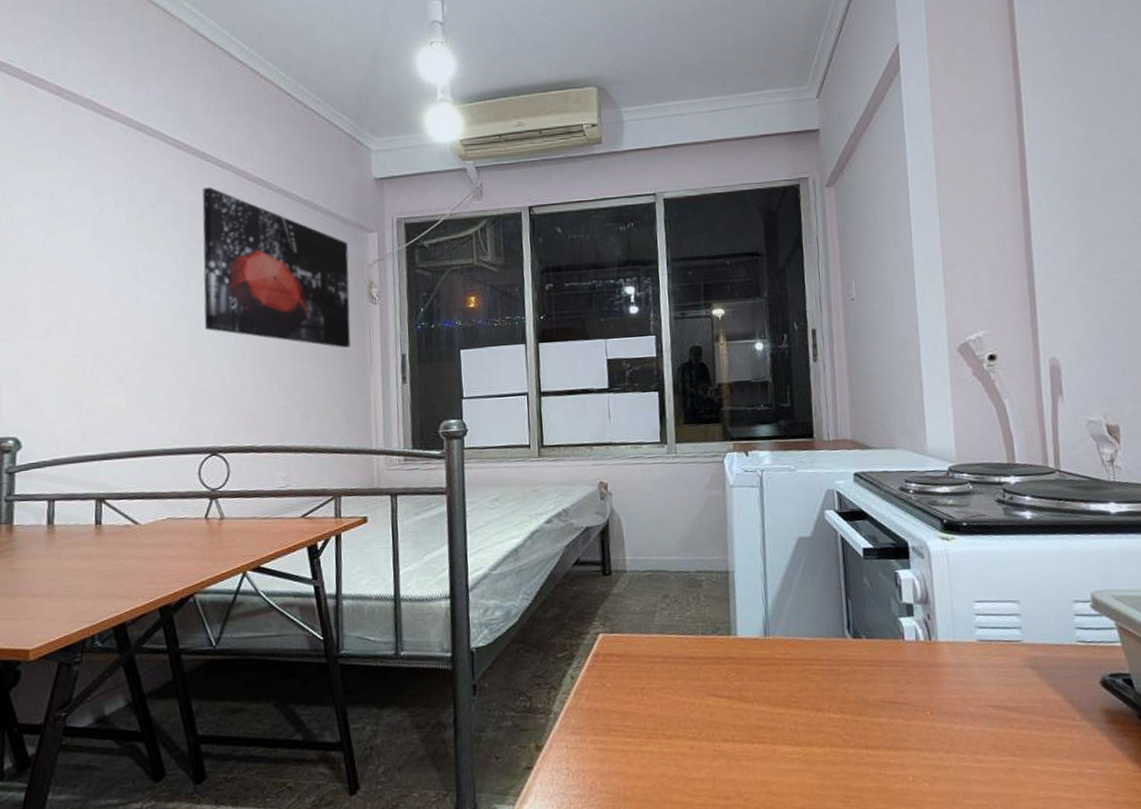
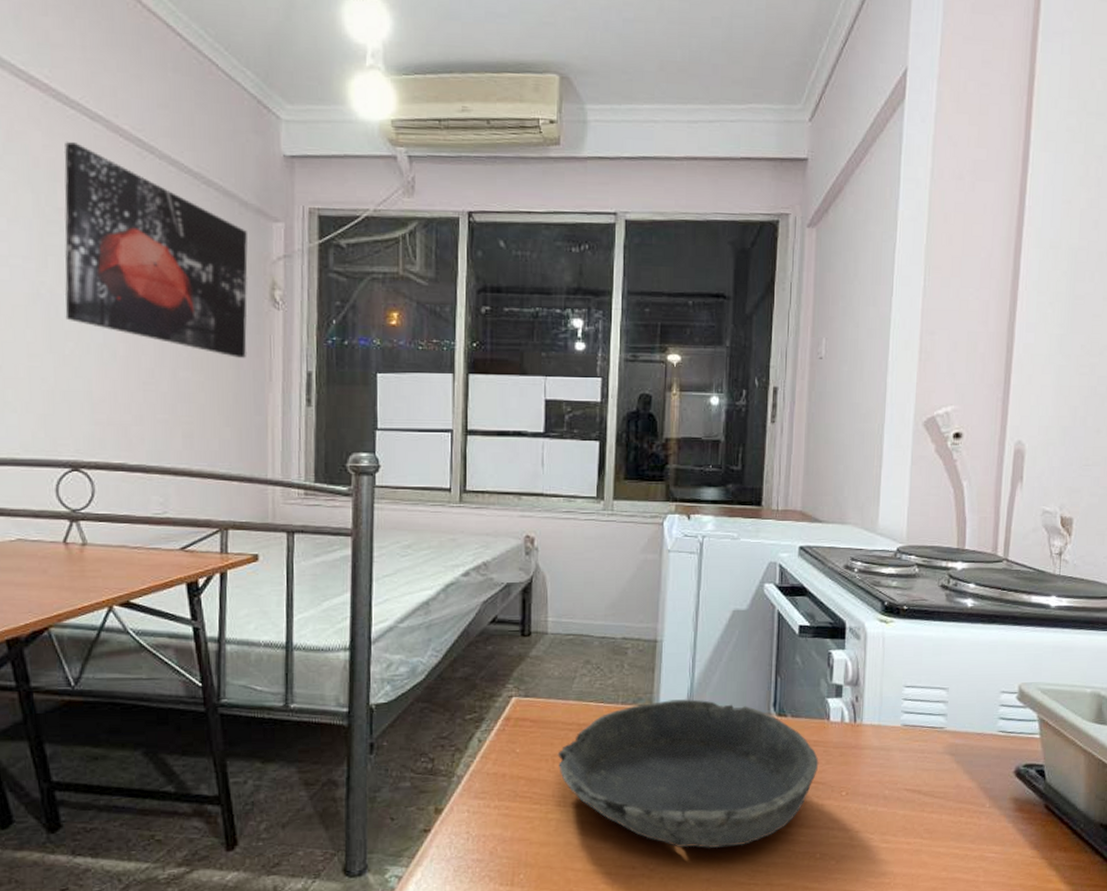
bowl: none [645,625,900,776] -> present [557,698,819,849]

